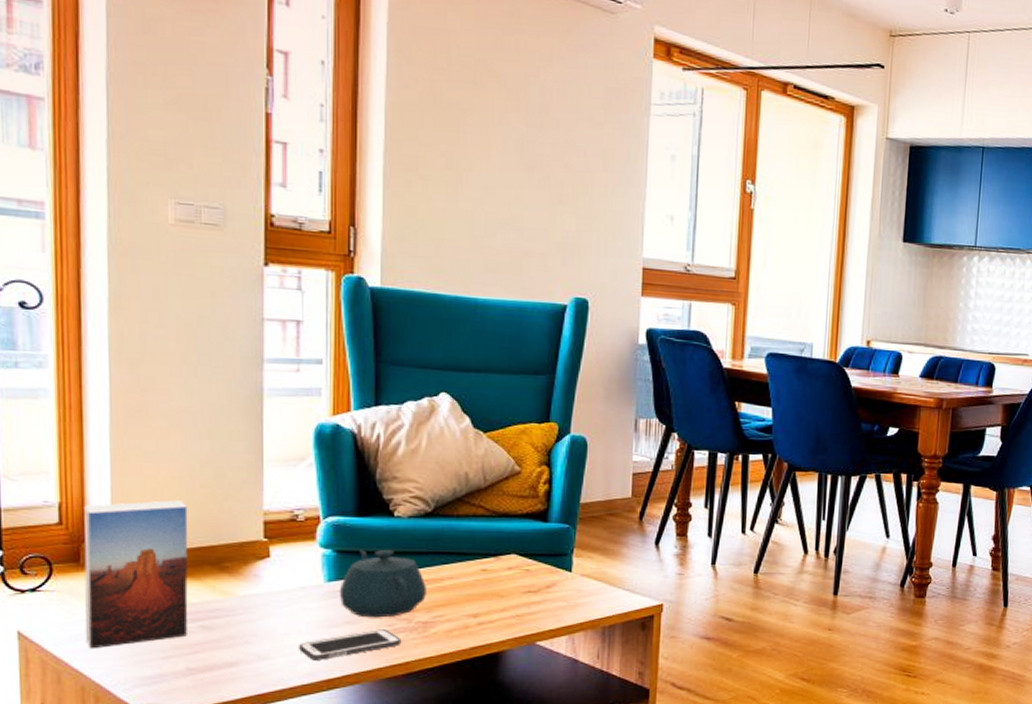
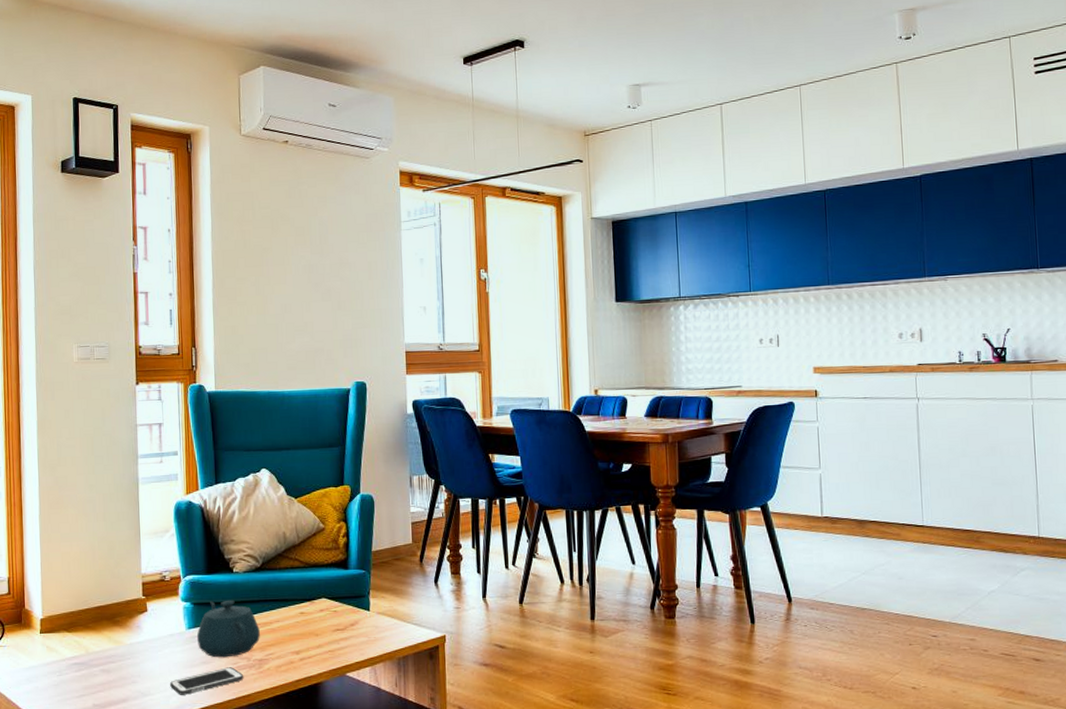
book: present [83,500,188,649] -> none [24,570,93,691]

